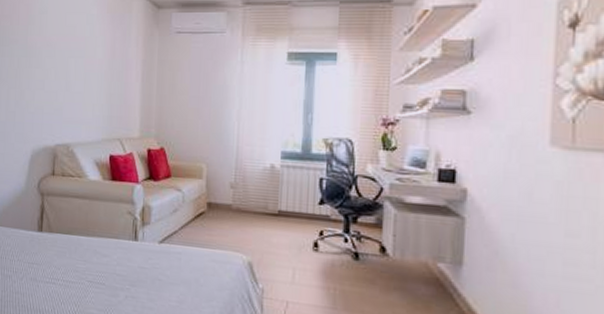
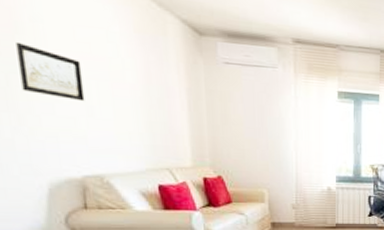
wall art: none [27,31,67,77] -> present [16,41,85,102]

